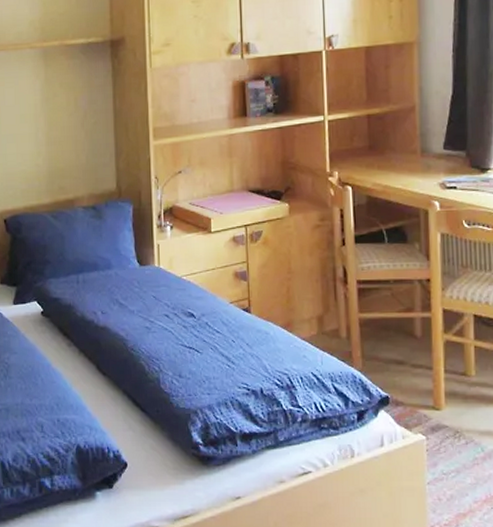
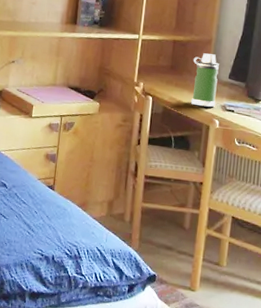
water bottle: none [396,123,431,188] -> present [190,53,219,107]

